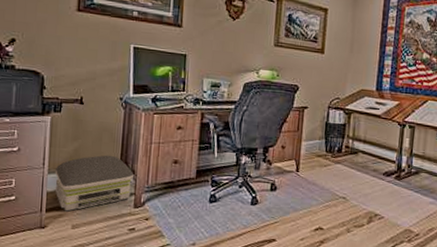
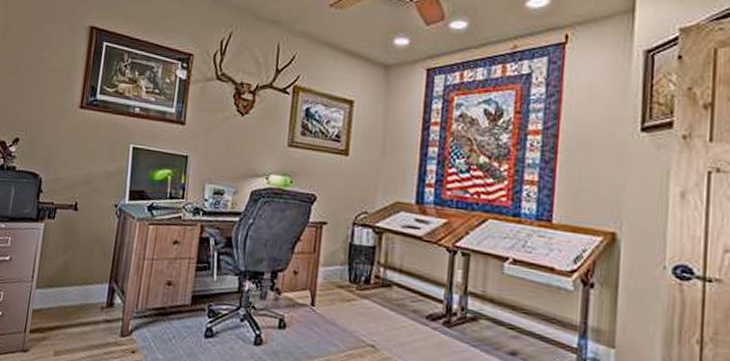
air purifier: present [55,155,133,212] -> none [41,270,123,335]

